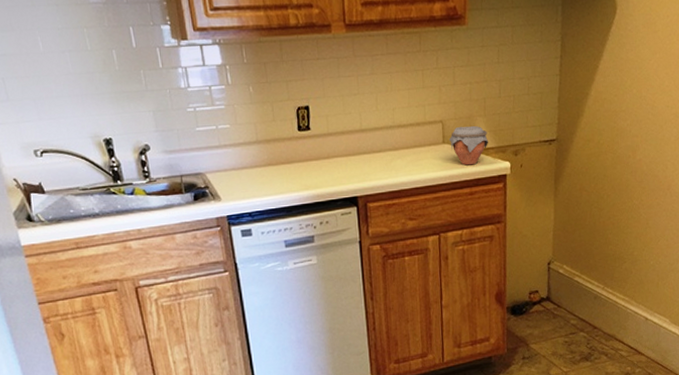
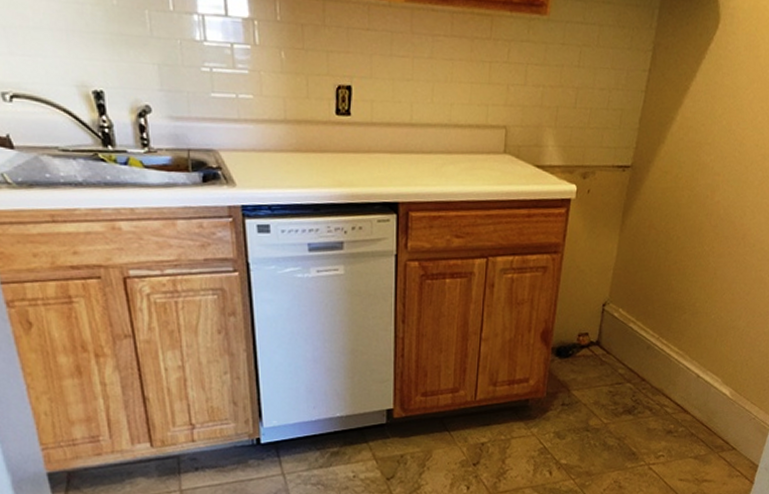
jar: present [450,125,489,166] -> none [512,135,556,183]

